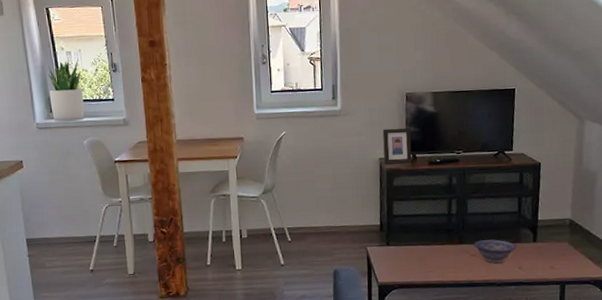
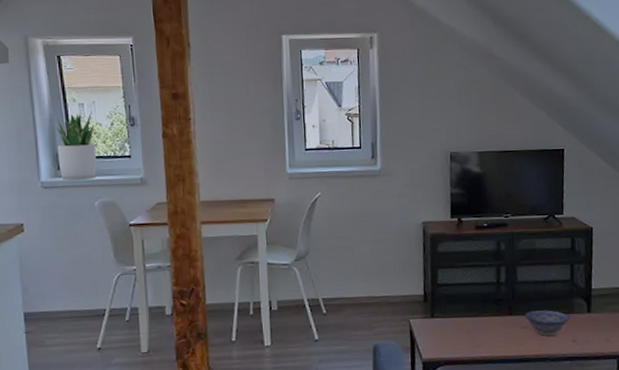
picture frame: present [382,128,412,164] -> none [425,190,458,229]

